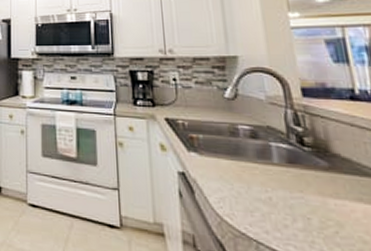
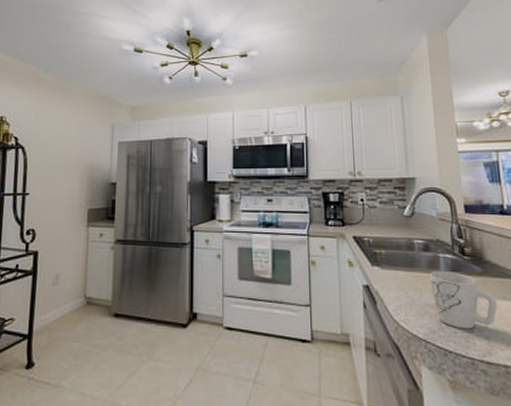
mug: none [260,161,352,234] -> present [430,270,498,329]

